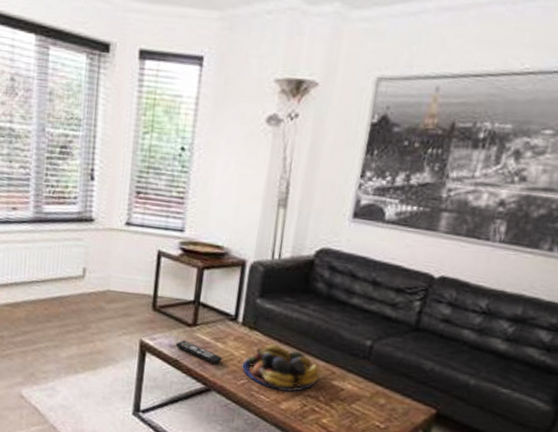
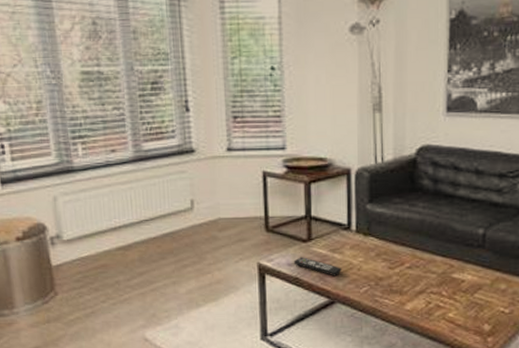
fruit bowl: present [242,344,320,392] -> none [362,247,439,293]

